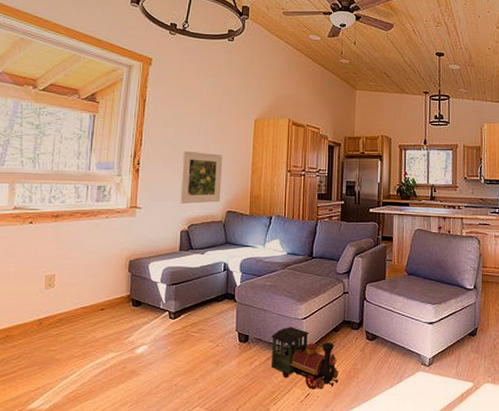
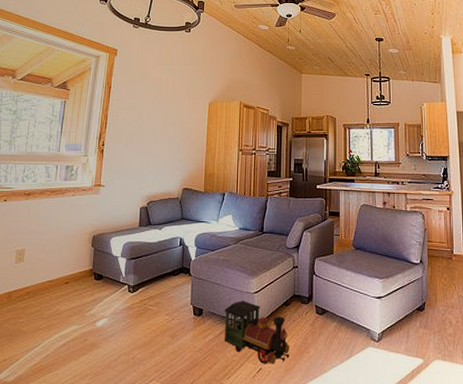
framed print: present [180,150,223,204] -> none [140,132,180,182]

